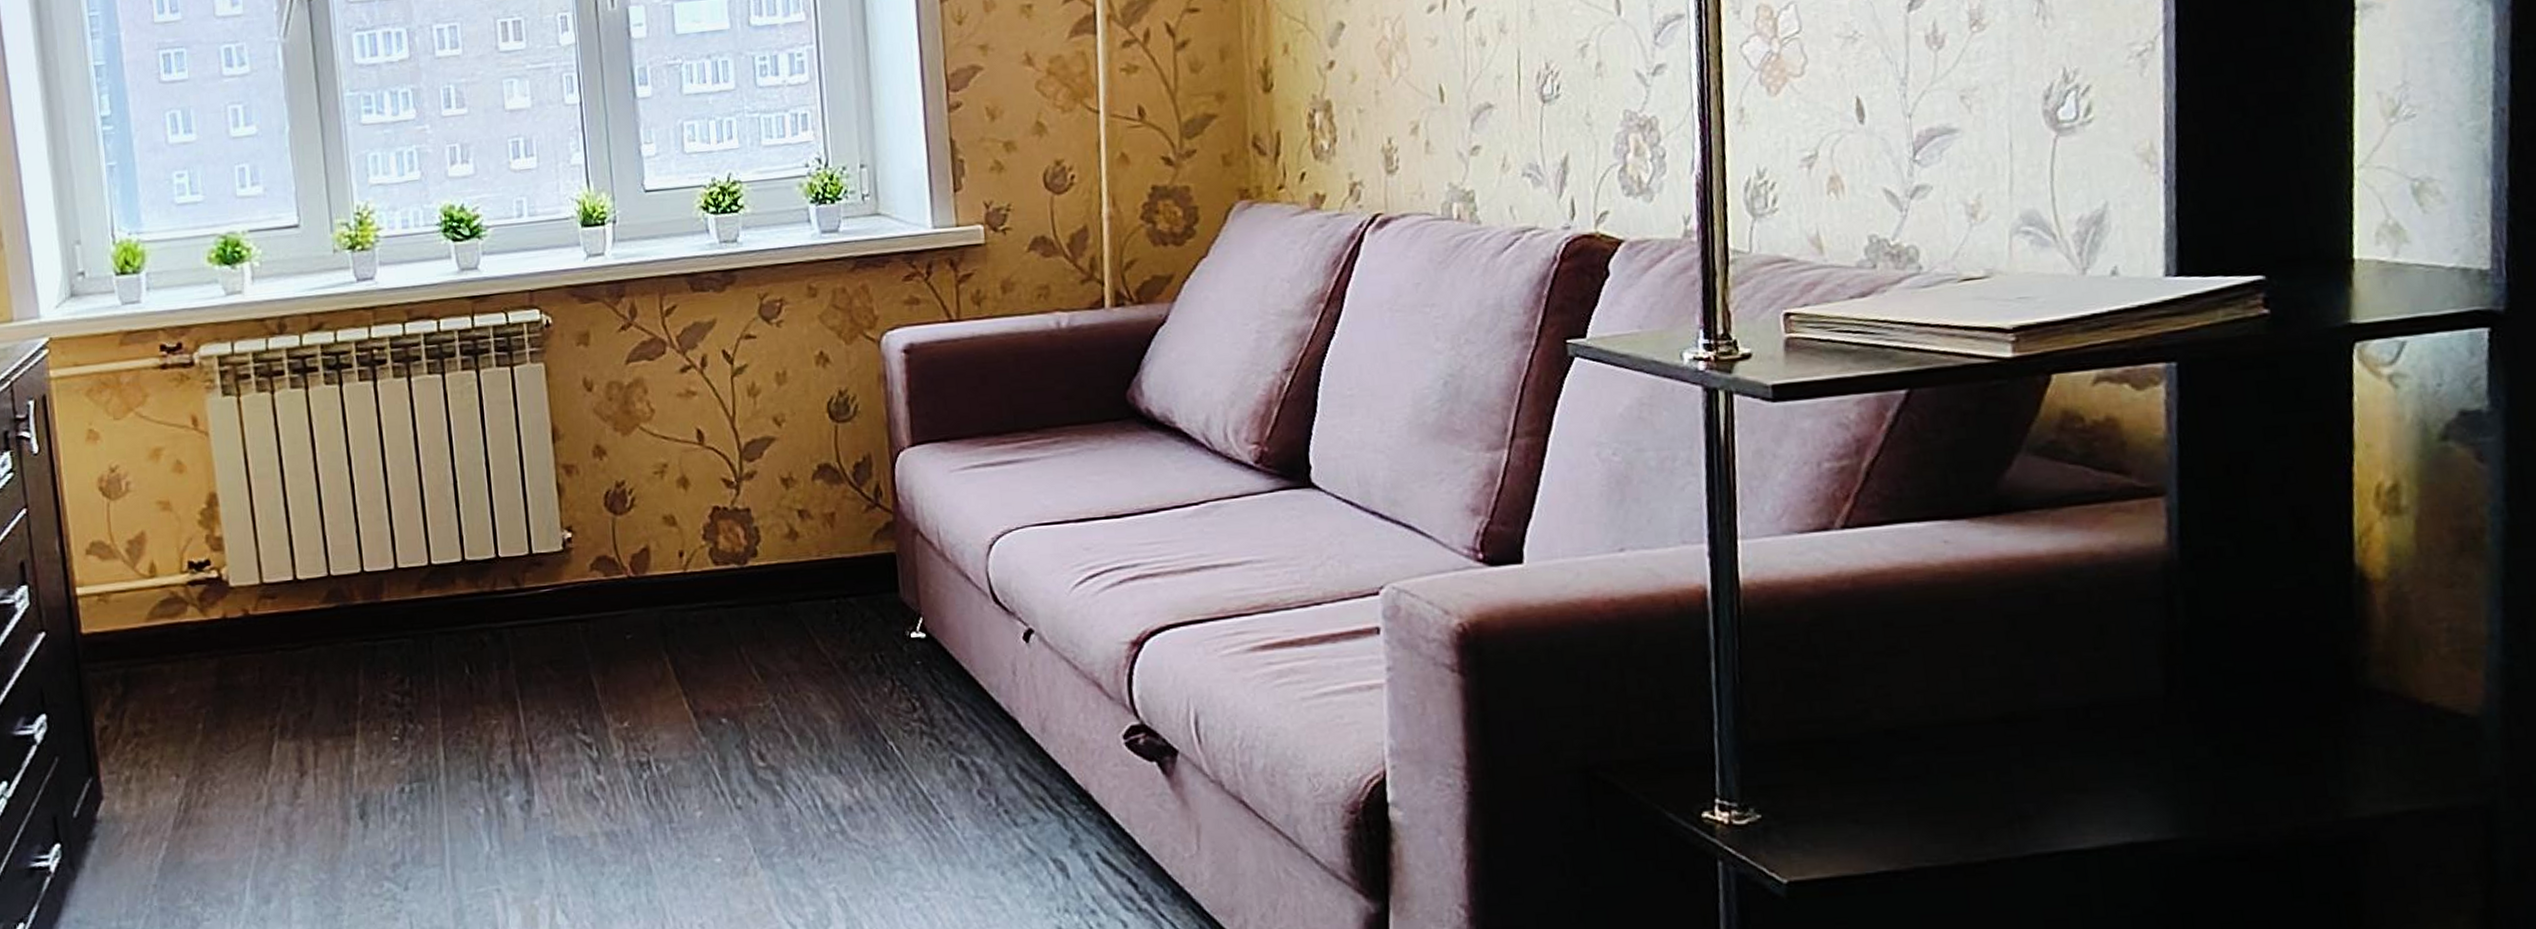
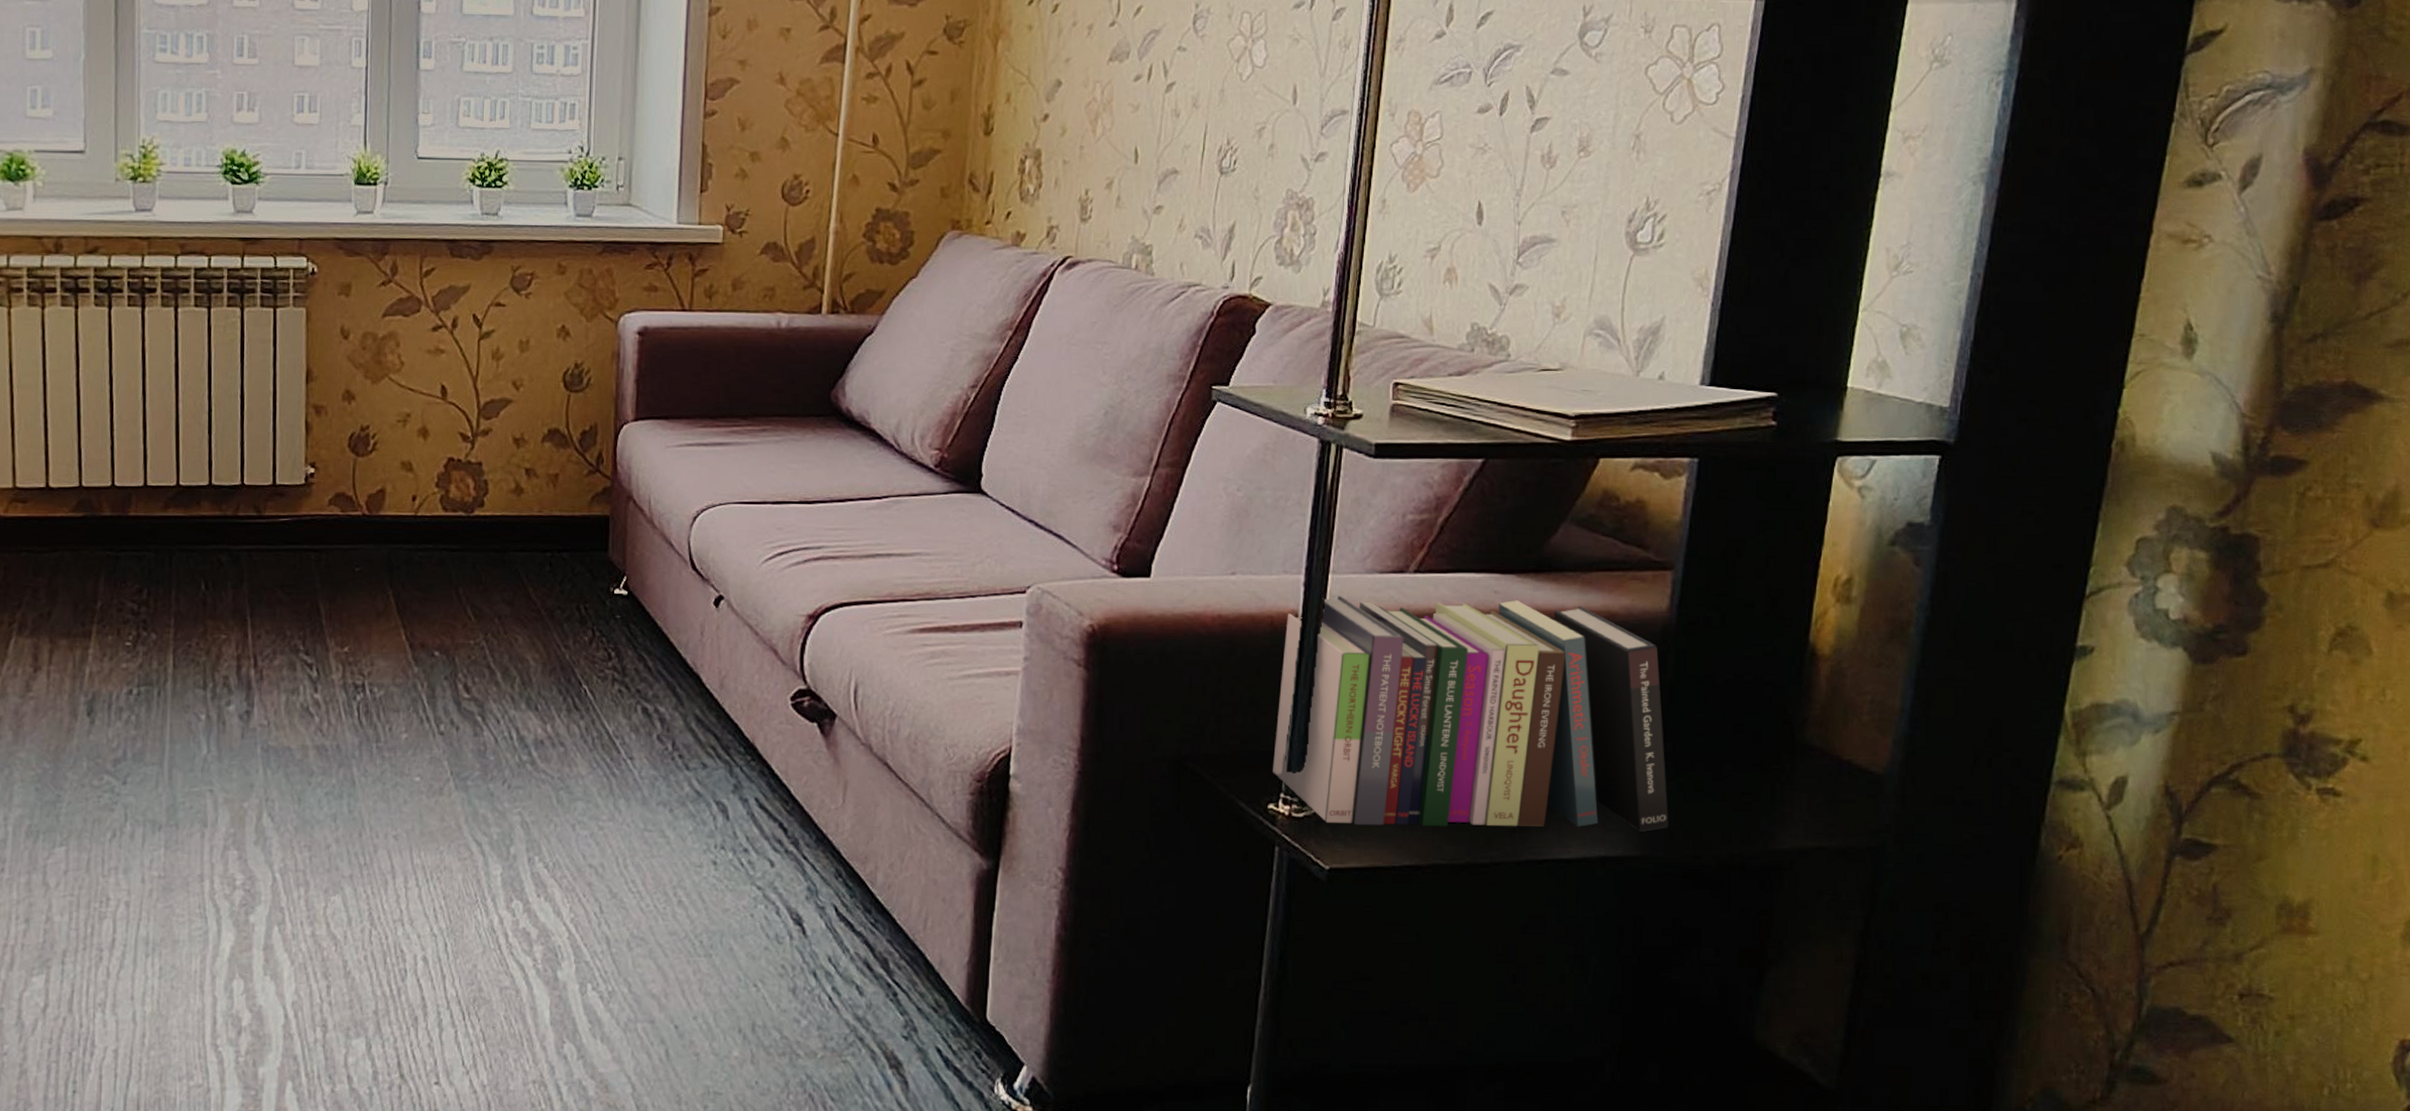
books: none [1693,548,2209,829] -> present [1273,595,1669,832]

